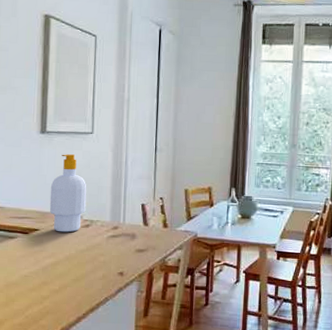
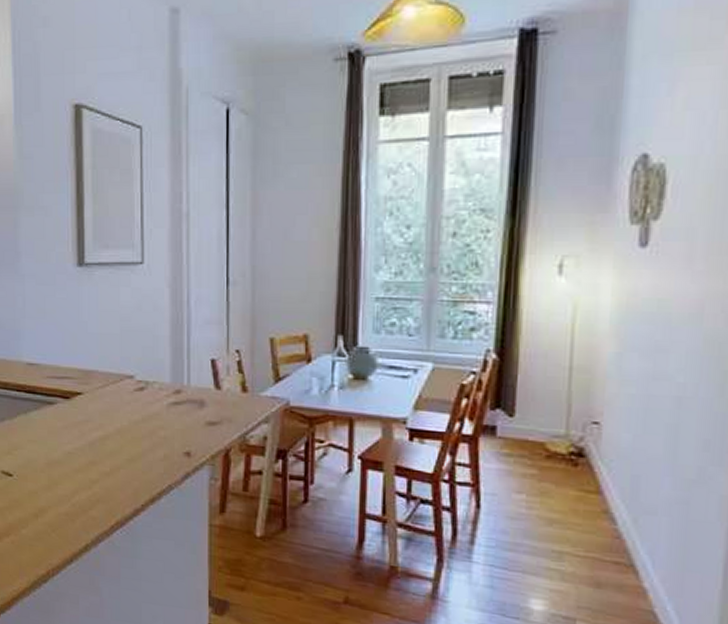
soap bottle: present [49,154,87,233] -> none [93,293,139,398]

